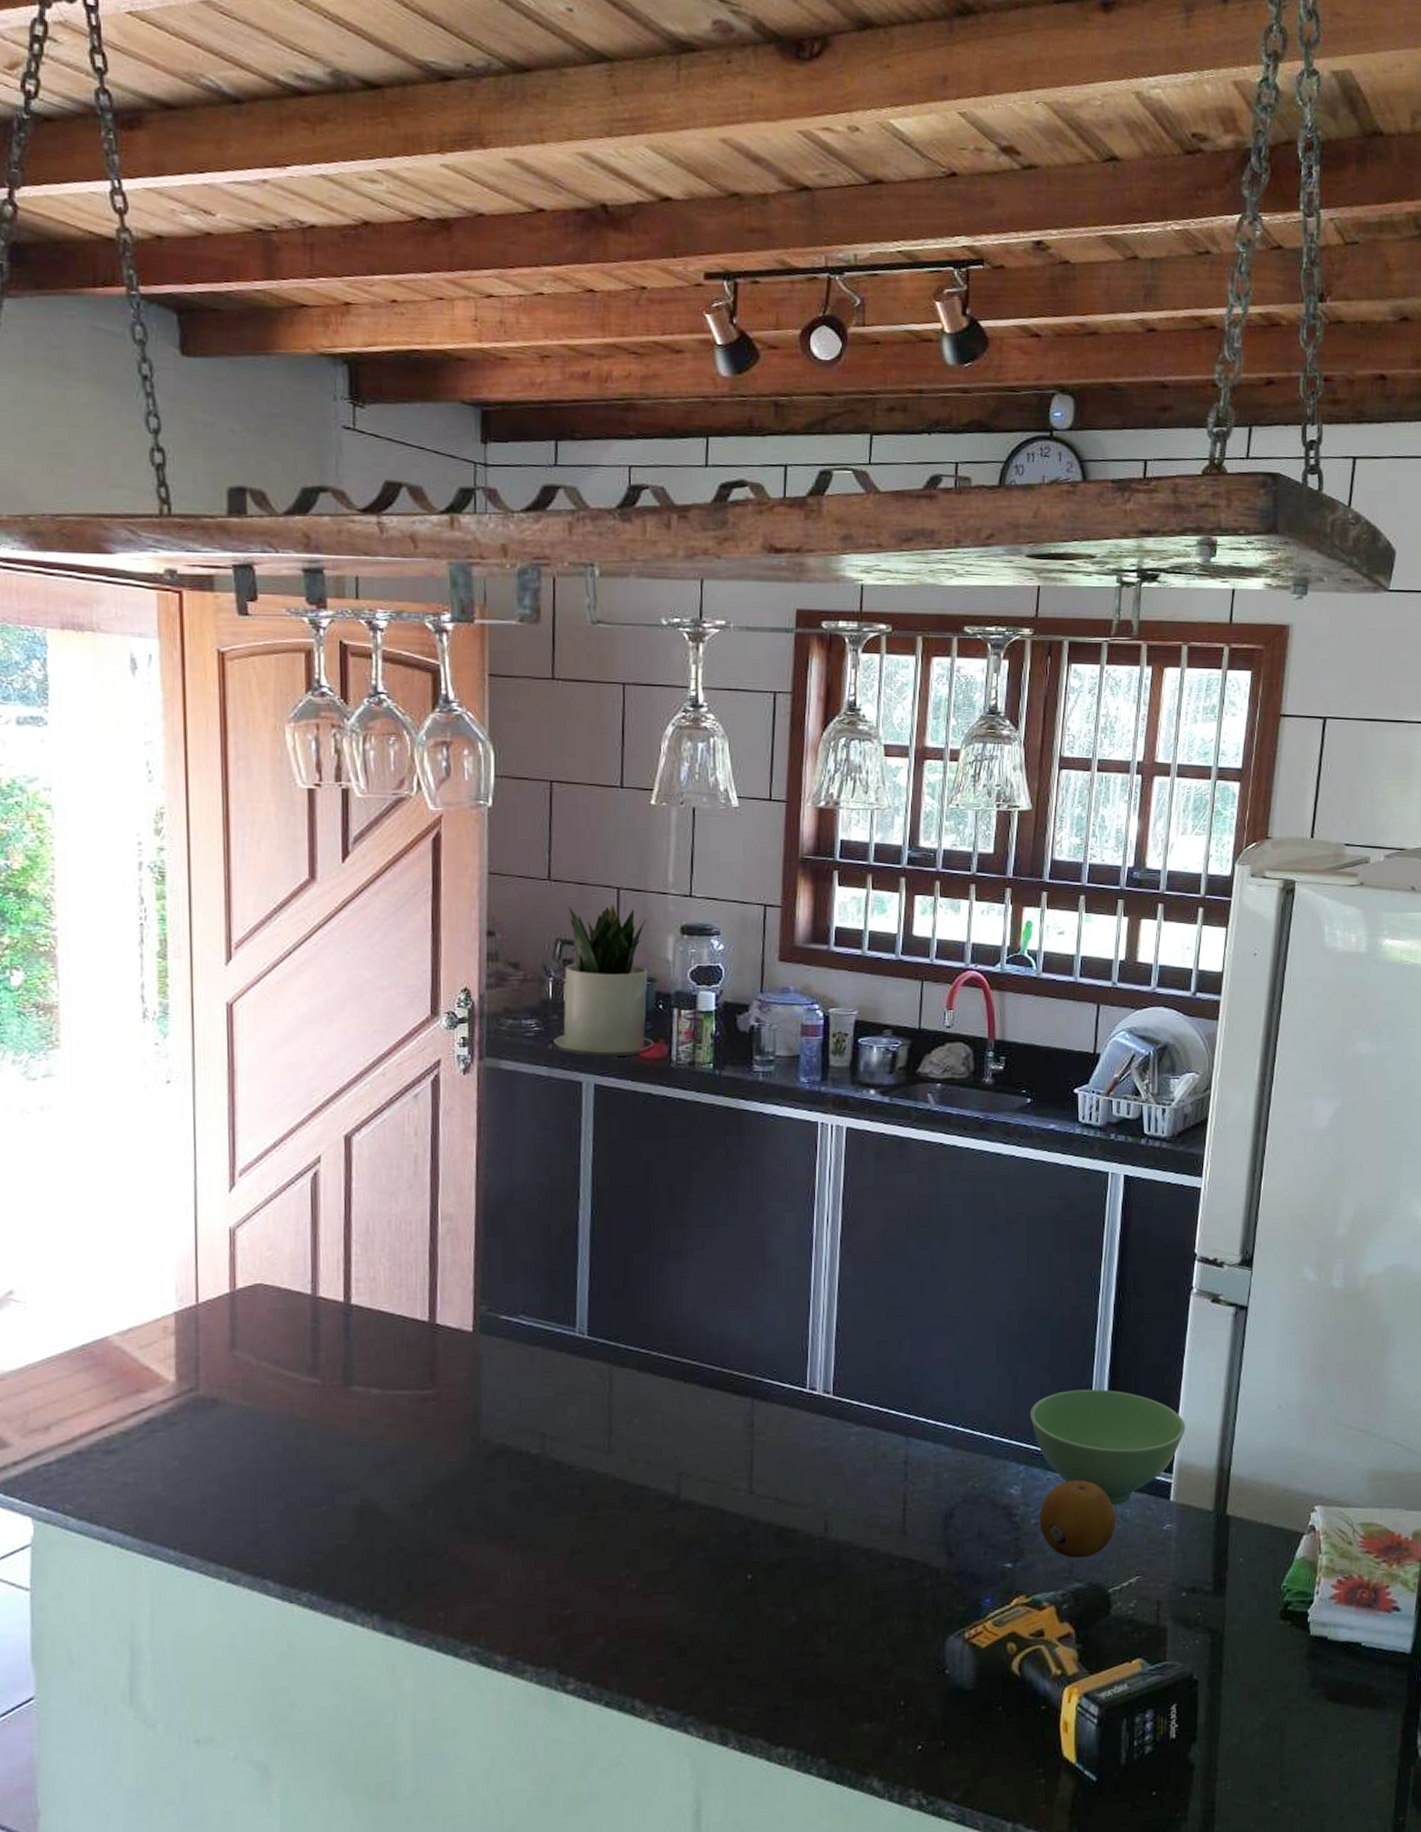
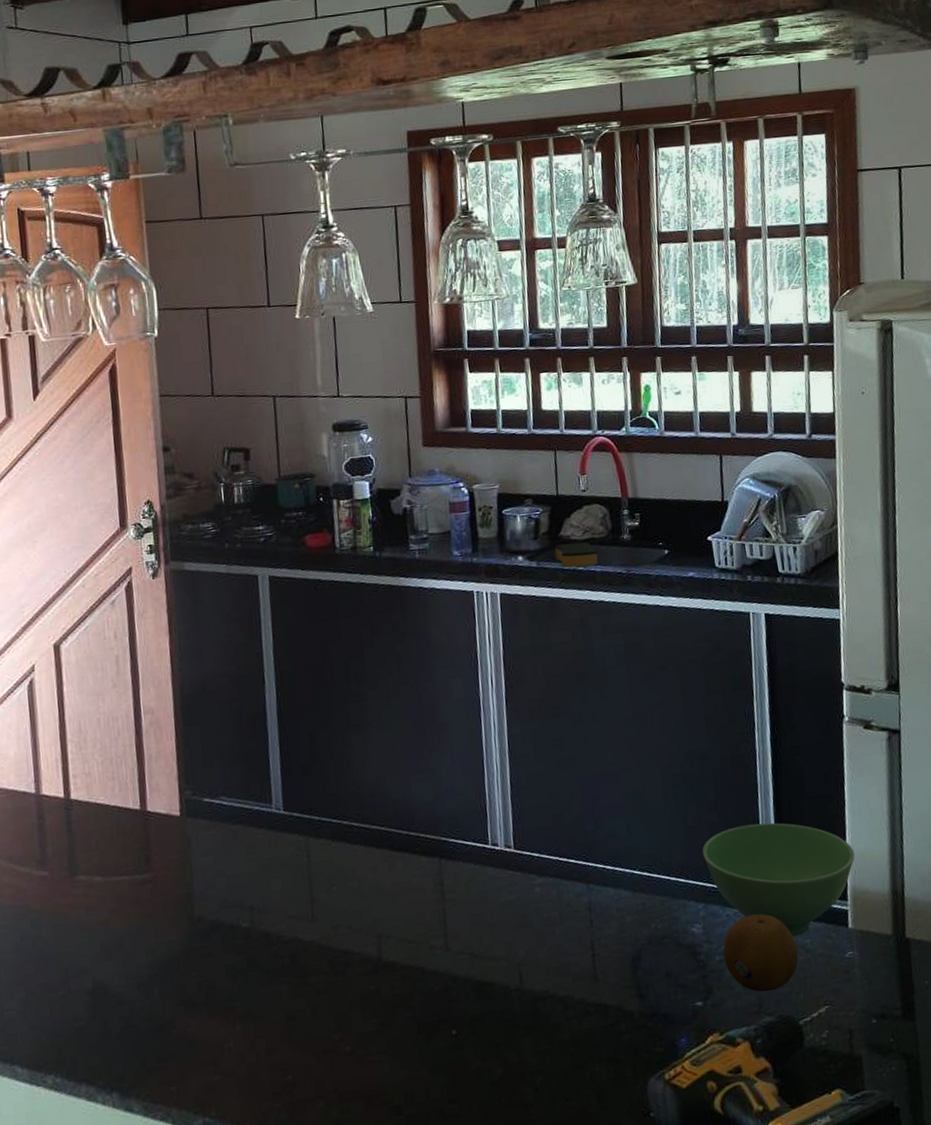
planter: present [554,905,654,1058] -> none [229,412,319,552]
sponge: none [910,1081,956,1108] -> present [555,542,598,568]

